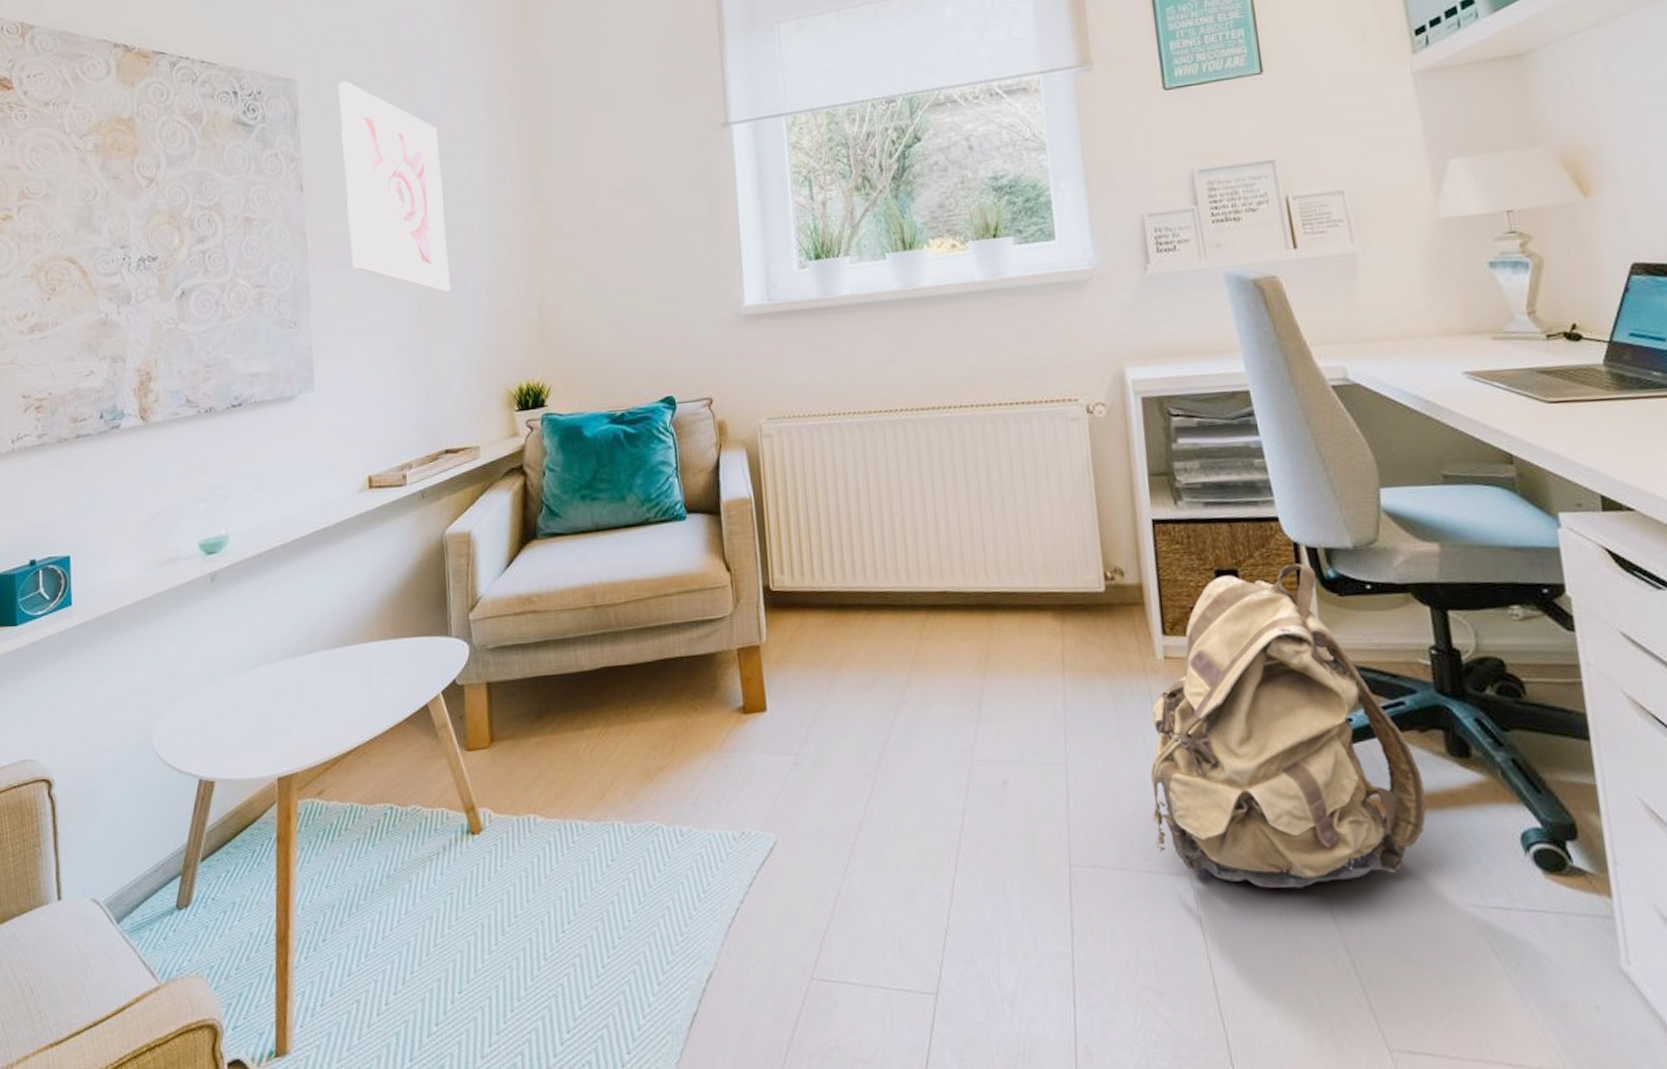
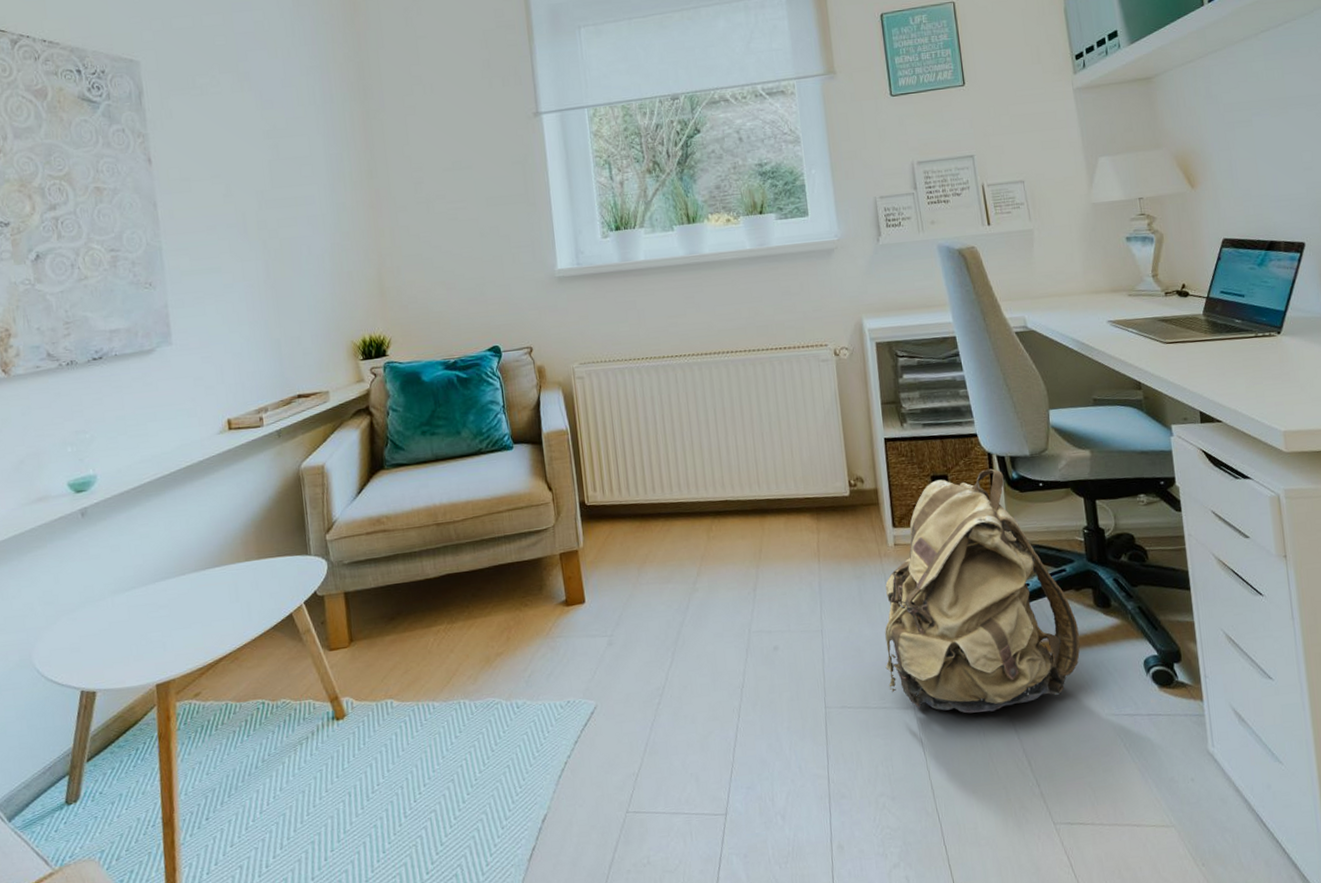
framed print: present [337,81,450,293] -> none [180,63,296,257]

